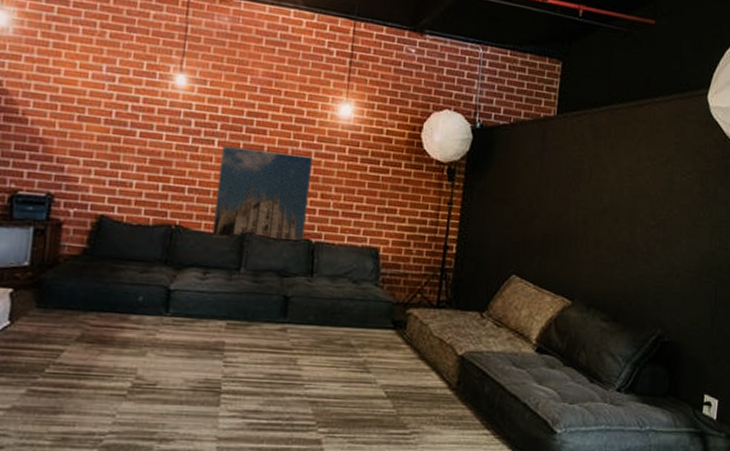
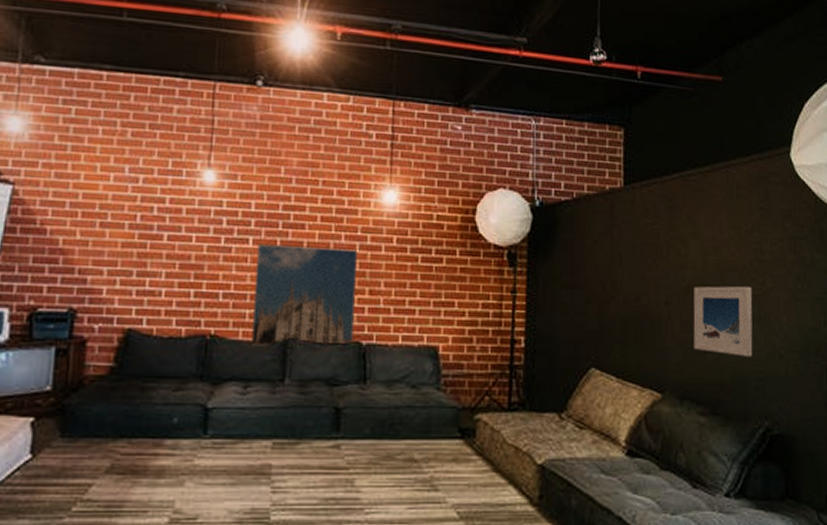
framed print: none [603,209,660,274] -> present [693,285,753,357]

